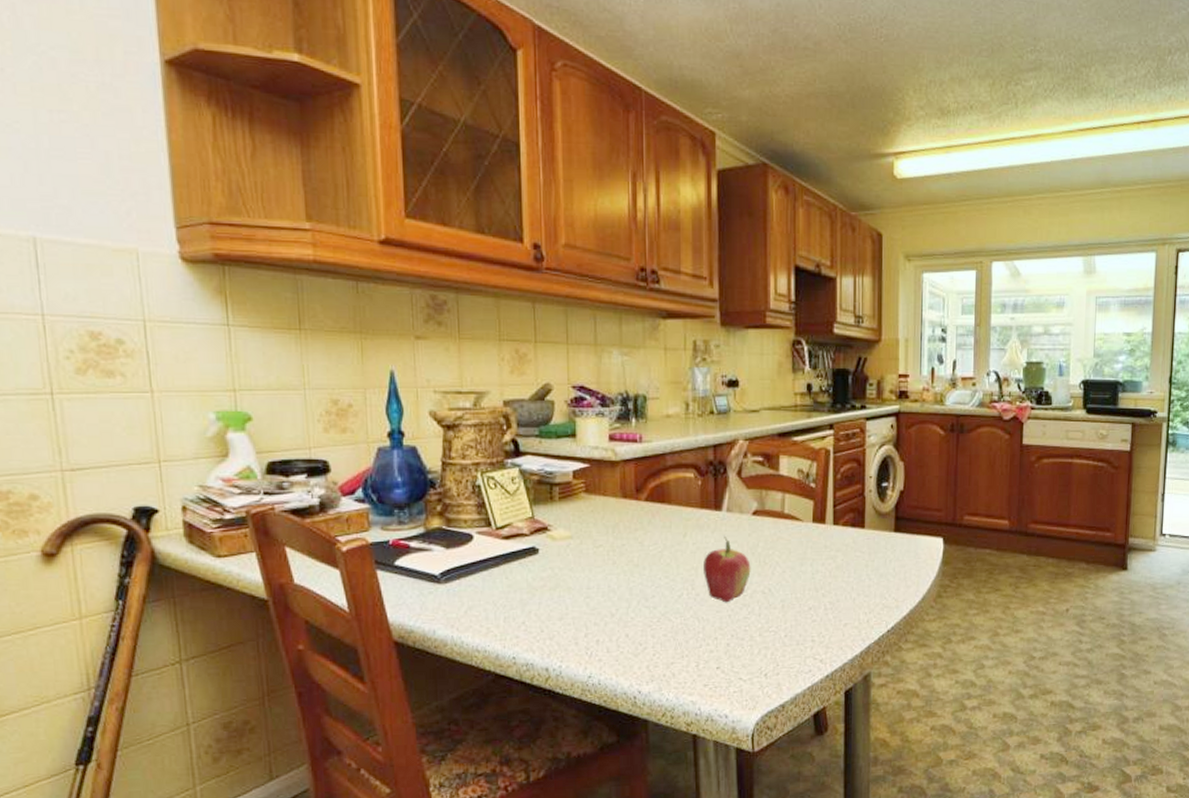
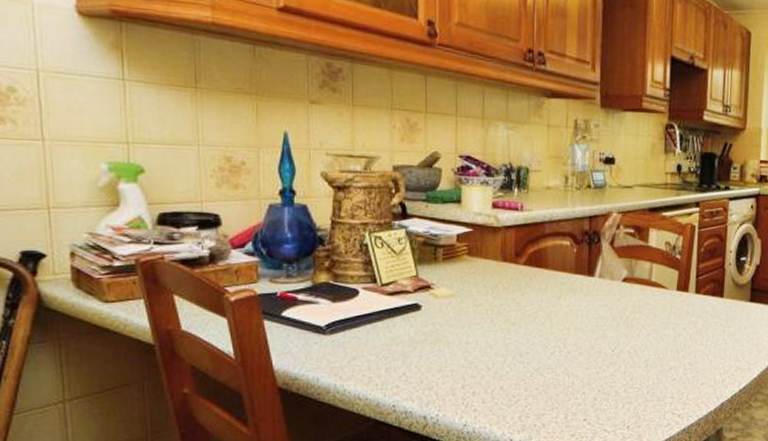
fruit: present [704,536,751,603] -> none [575,299,619,361]

